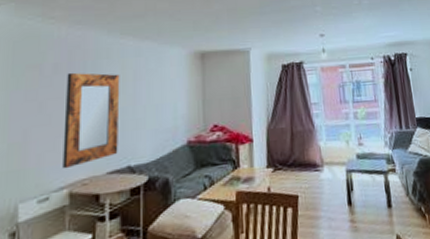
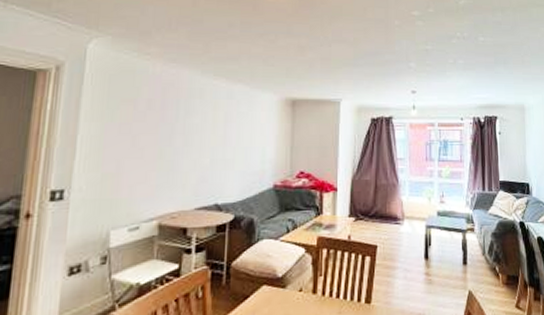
home mirror: present [63,72,120,169] -> none [153,109,212,202]

